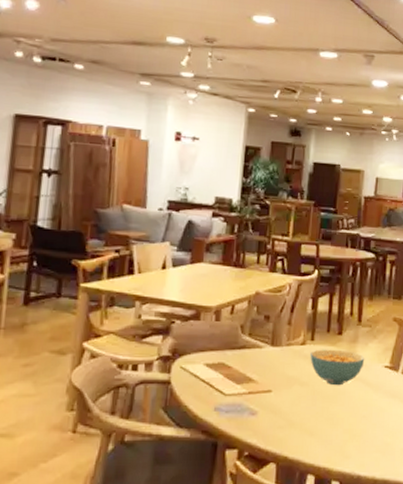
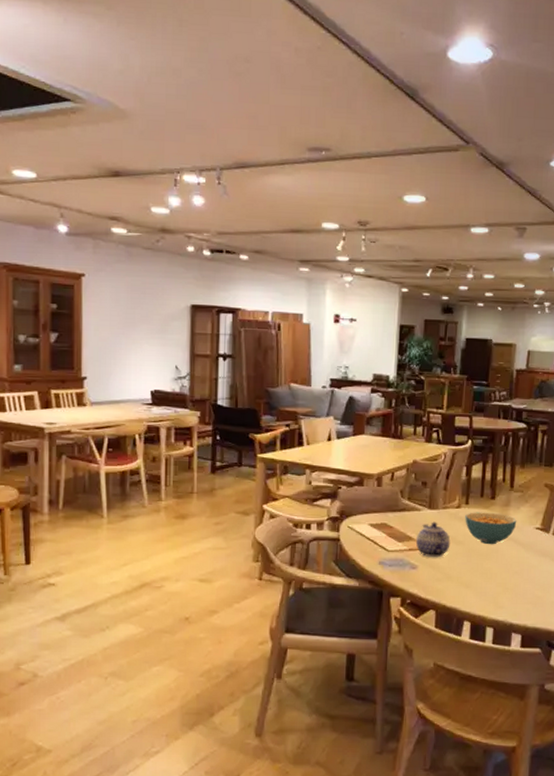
teapot: none [256,360,294,402] -> present [416,521,451,558]

